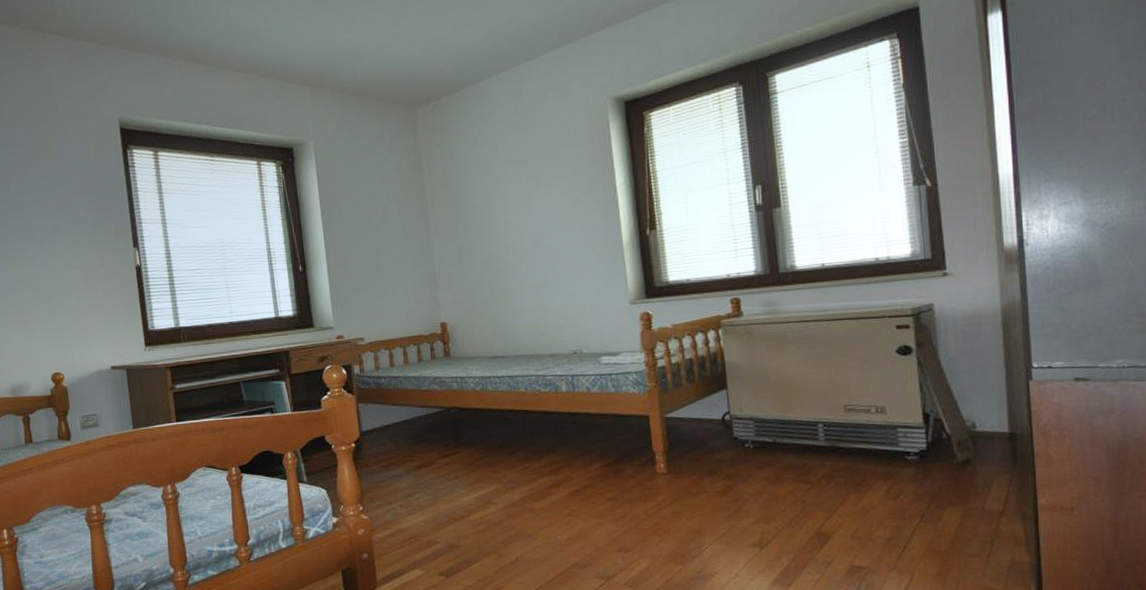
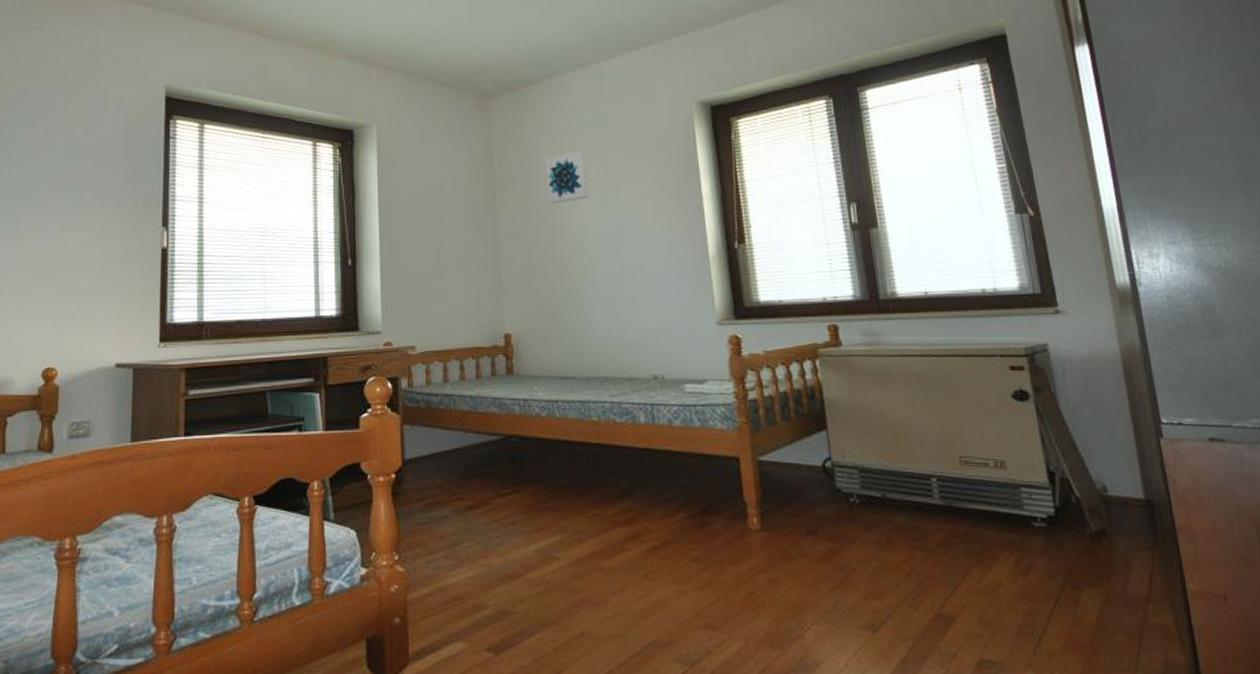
wall art: none [470,152,512,205] -> present [545,150,590,204]

